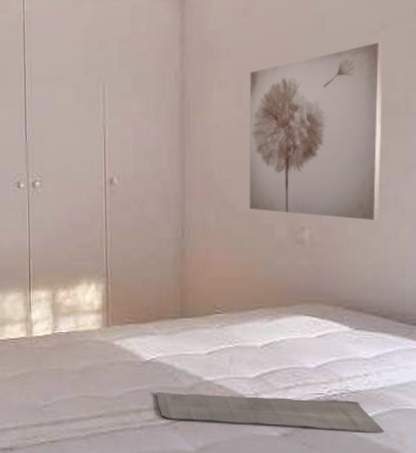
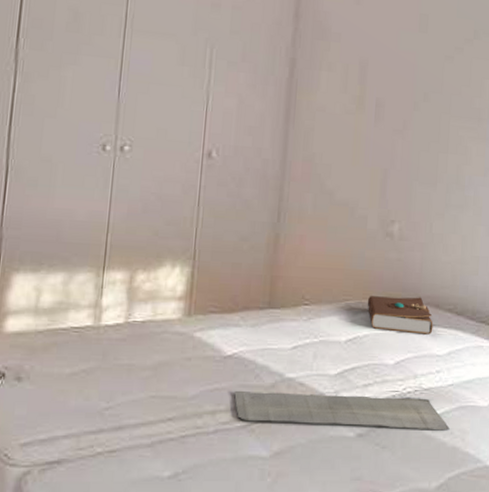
wall art: present [249,42,384,221] -> none [346,49,475,219]
book: none [281,301,357,338] -> present [367,296,433,335]

